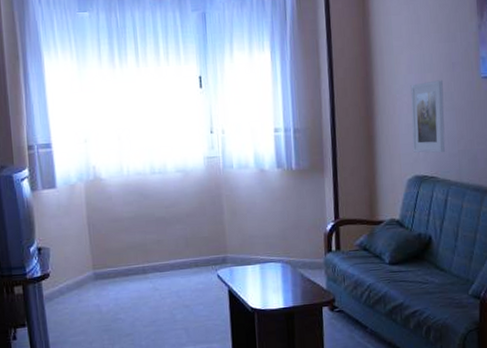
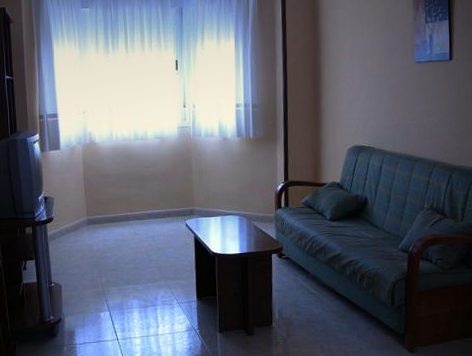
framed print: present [410,80,445,153] -> none [352,64,382,127]

